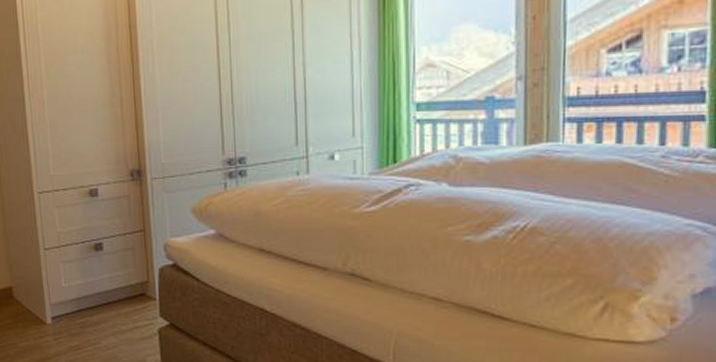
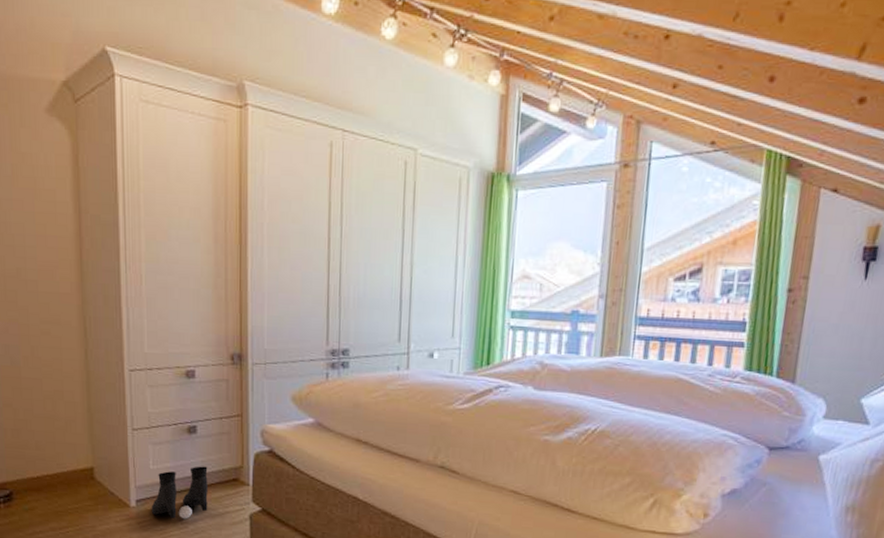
boots: none [65,282,118,335] -> present [151,466,208,519]

